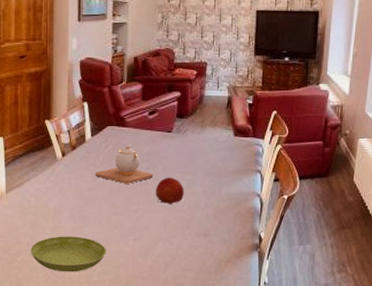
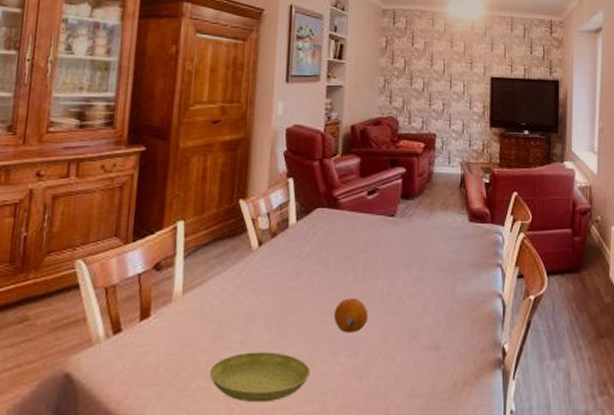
teapot: present [95,144,153,184] -> none [300,231,372,281]
fruit: none [123,196,151,223] -> present [333,298,369,333]
fruit: present [155,177,184,205] -> none [374,273,410,309]

